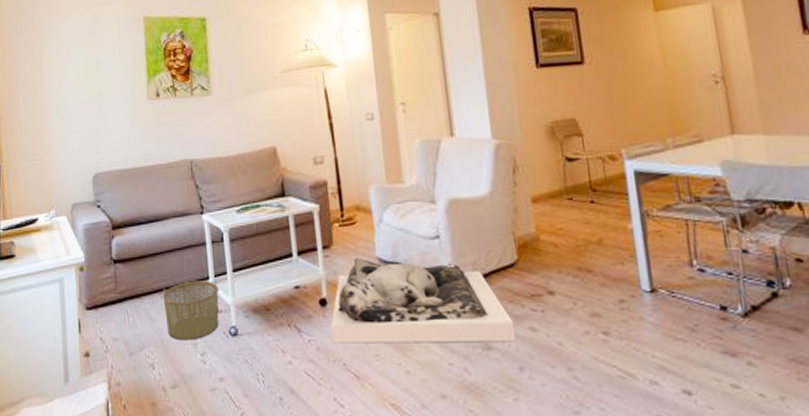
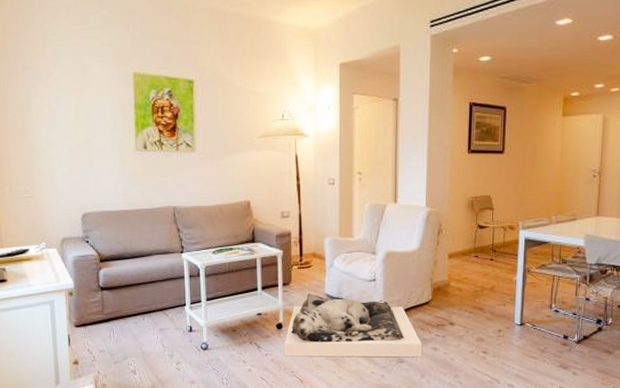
basket: present [162,280,219,341] -> none [144,307,194,353]

